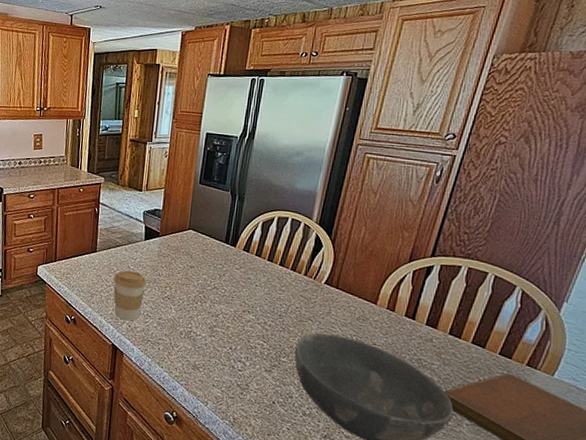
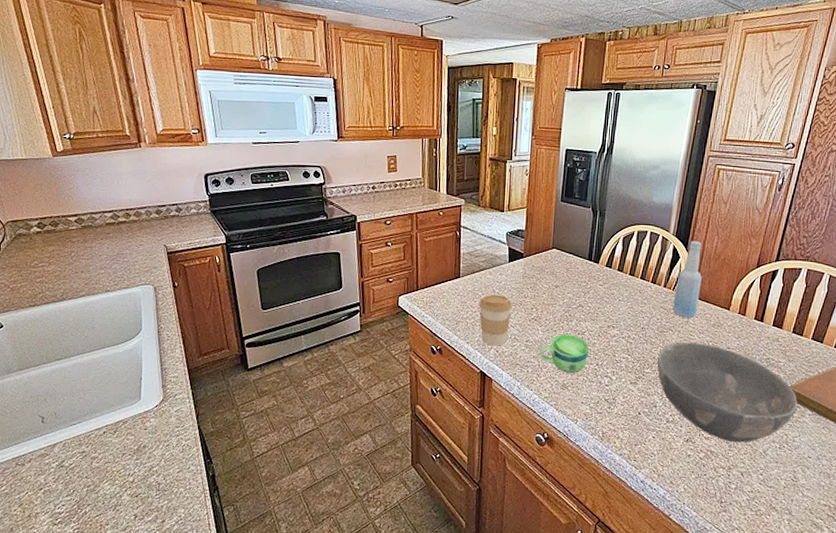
cup: none [171,314,222,355] -> present [539,334,589,373]
bottle: none [313,230,347,310] -> present [673,241,702,318]

